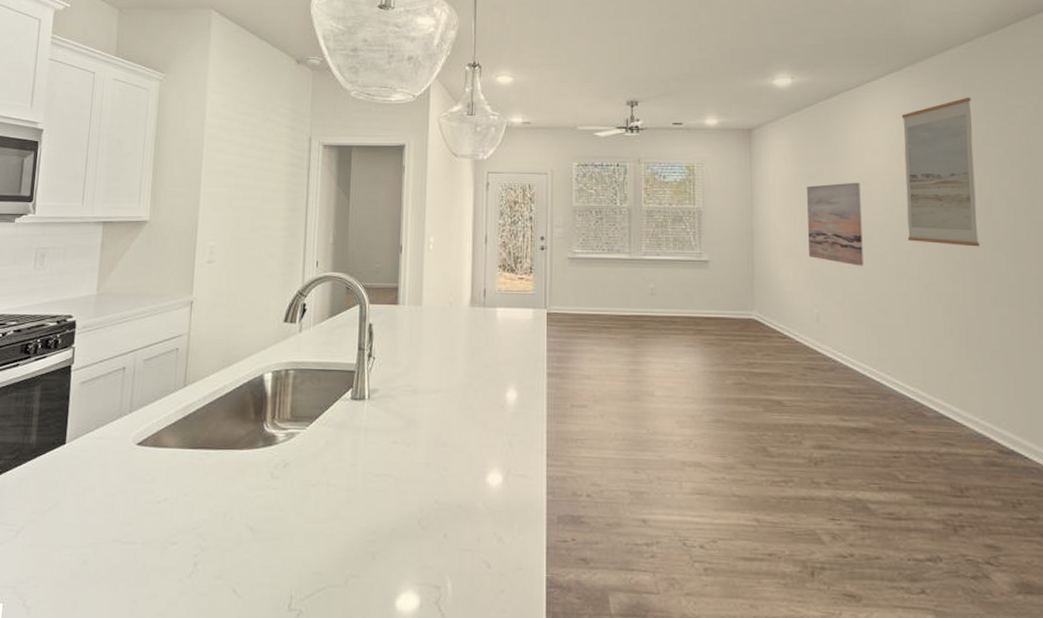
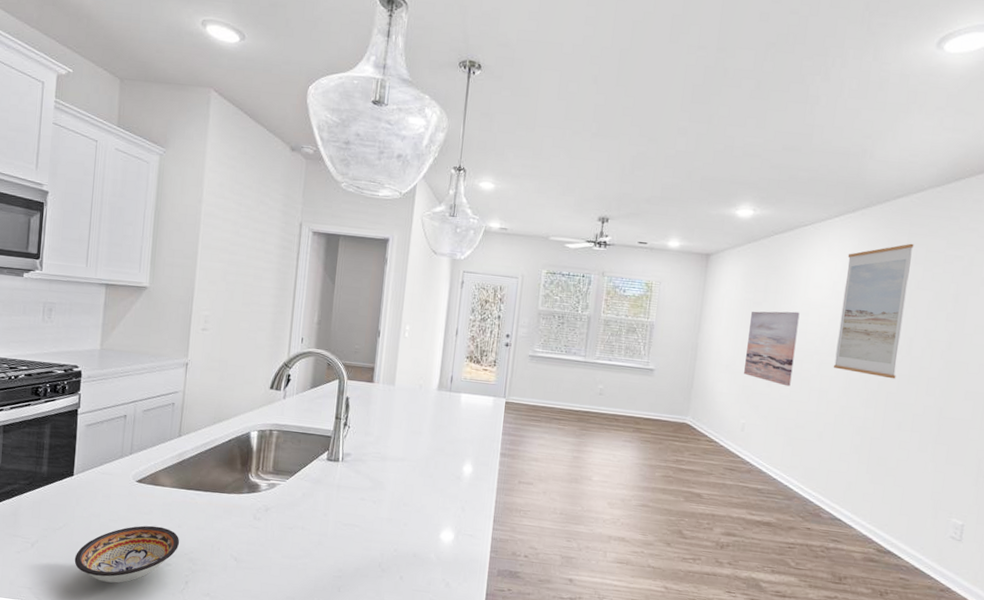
bowl: none [65,496,187,572] -> present [74,525,180,583]

